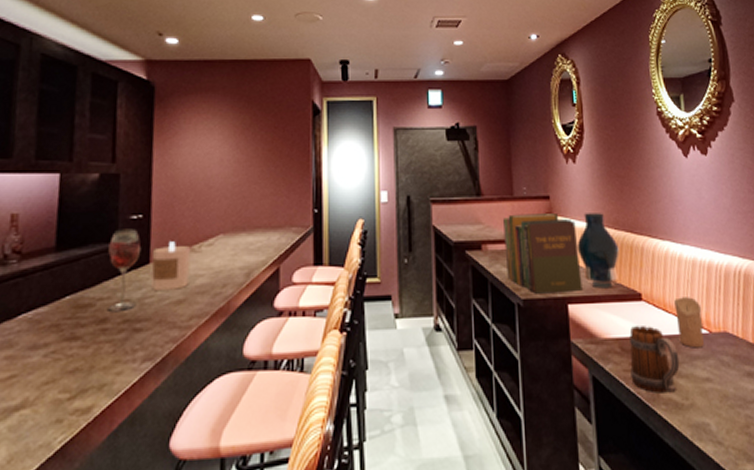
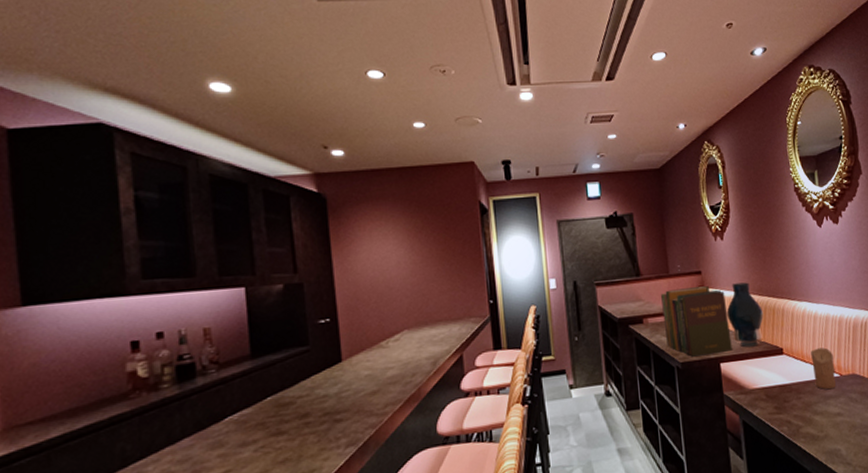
wineglass: present [108,229,141,311] -> none [301,331,333,407]
candle: present [151,241,191,292] -> none [342,340,381,386]
beer mug: present [629,325,680,394] -> none [773,375,816,430]

